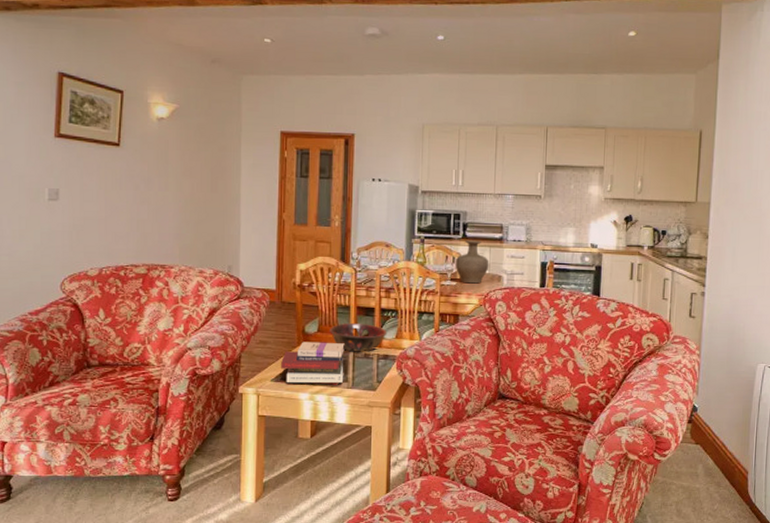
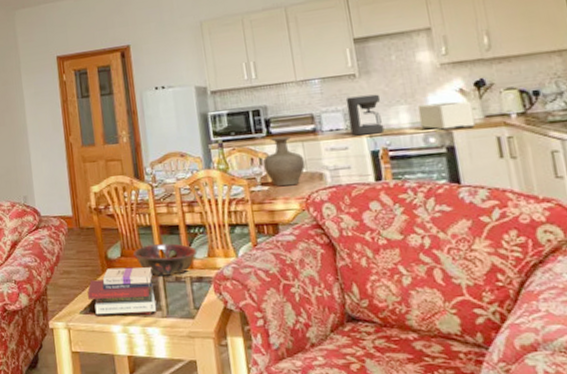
coffee maker: none [529,215,557,248] -> present [345,94,385,136]
toaster: none [581,230,620,254] -> present [417,101,476,131]

